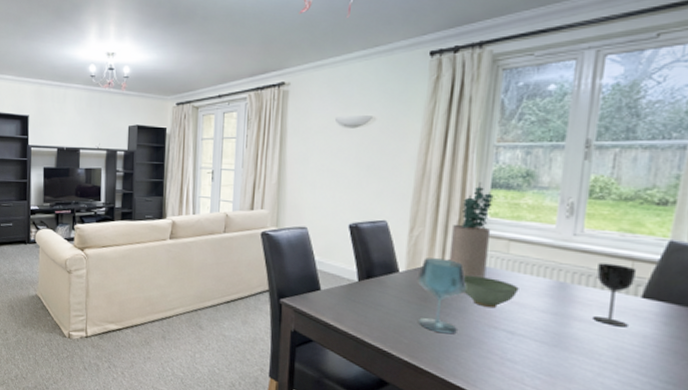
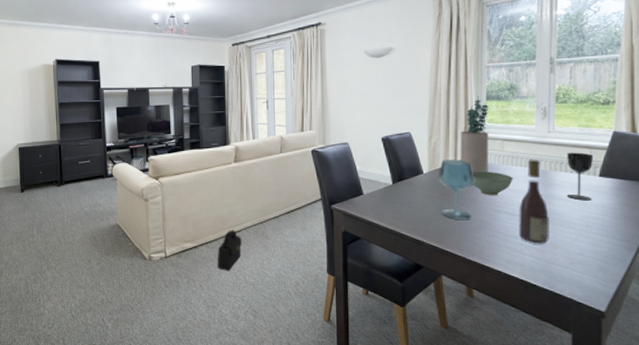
handbag: none [142,314,172,360] -> present [217,229,242,270]
wine bottle: none [520,266,564,375] -> present [519,159,549,244]

